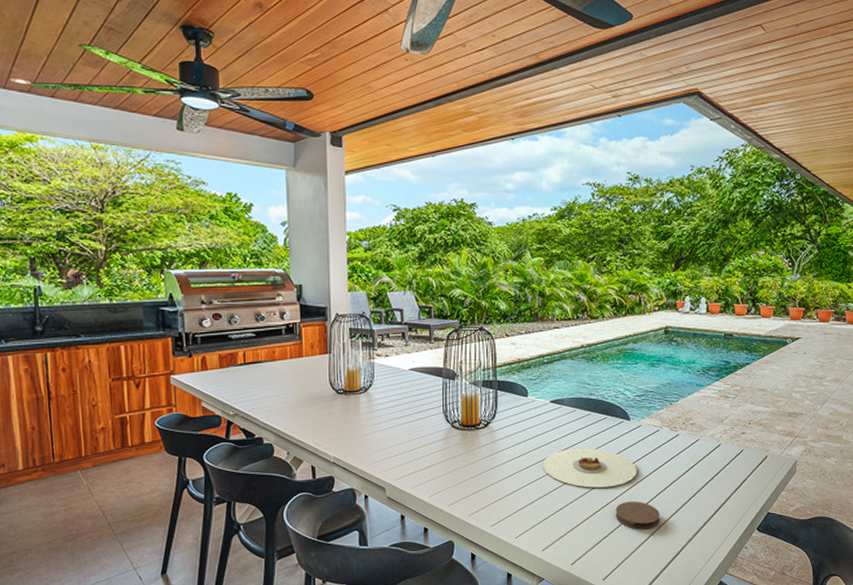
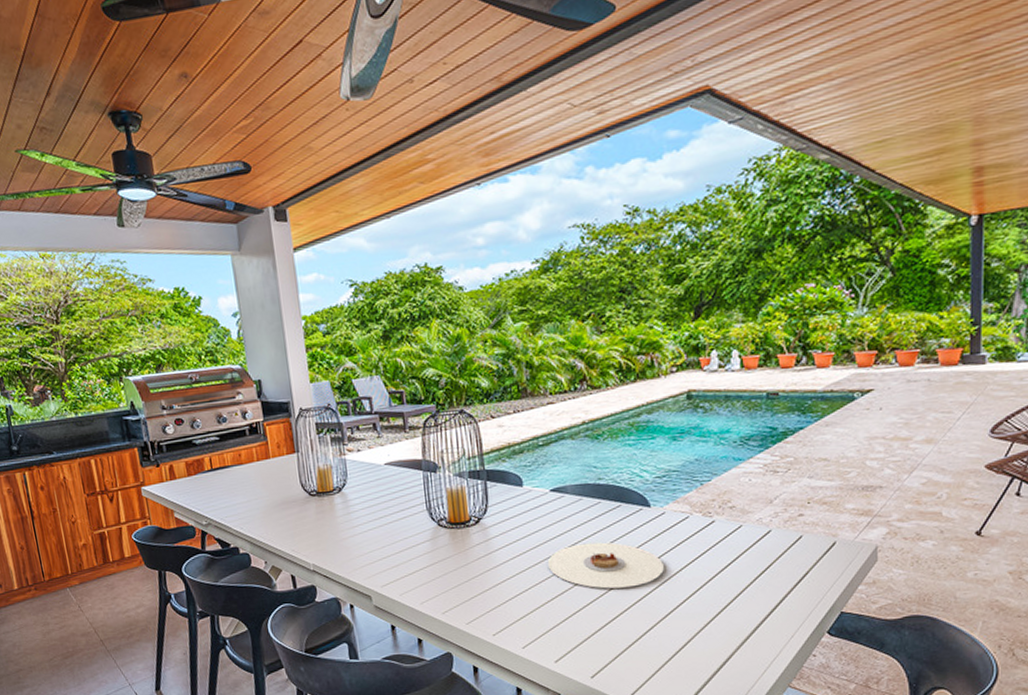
coaster: present [615,501,660,530] -> none [640,602,698,636]

